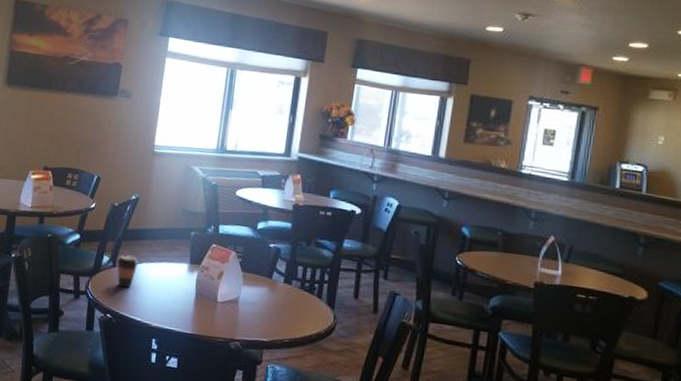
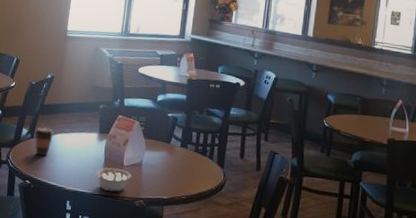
legume: none [186,303,226,332] -> present [96,167,132,192]

